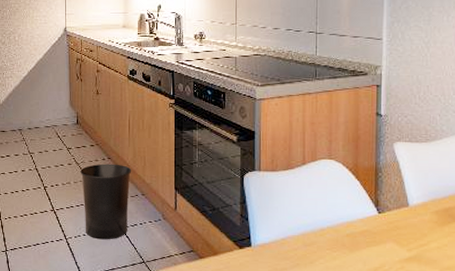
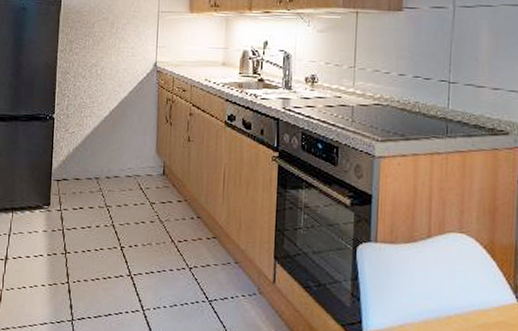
waste bin: present [80,163,132,240] -> none [164,223,225,314]

